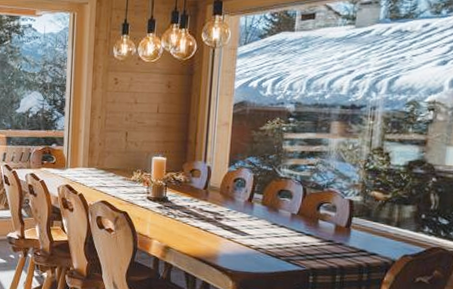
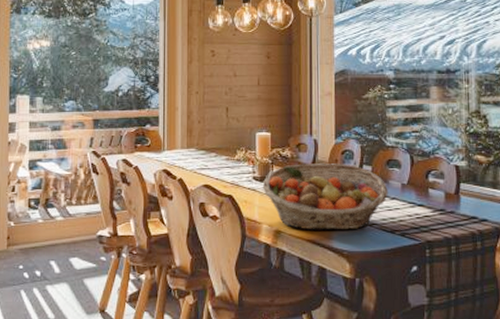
fruit basket: none [156,188,277,252] -> present [263,163,388,230]

